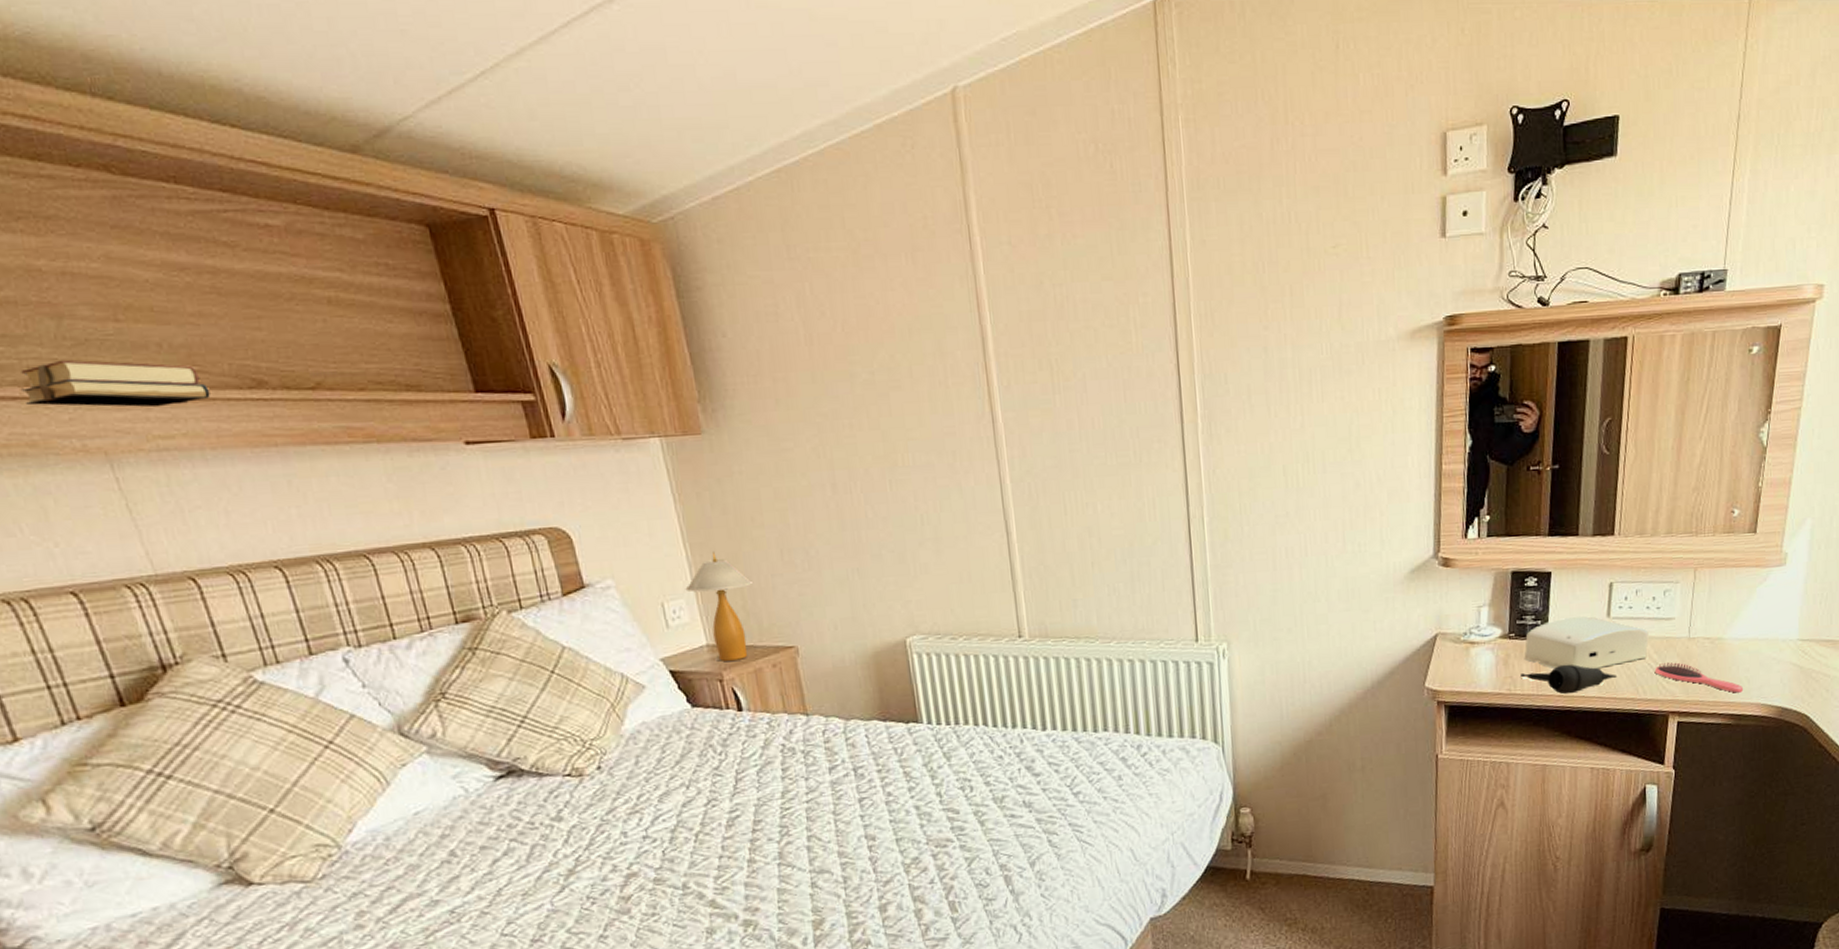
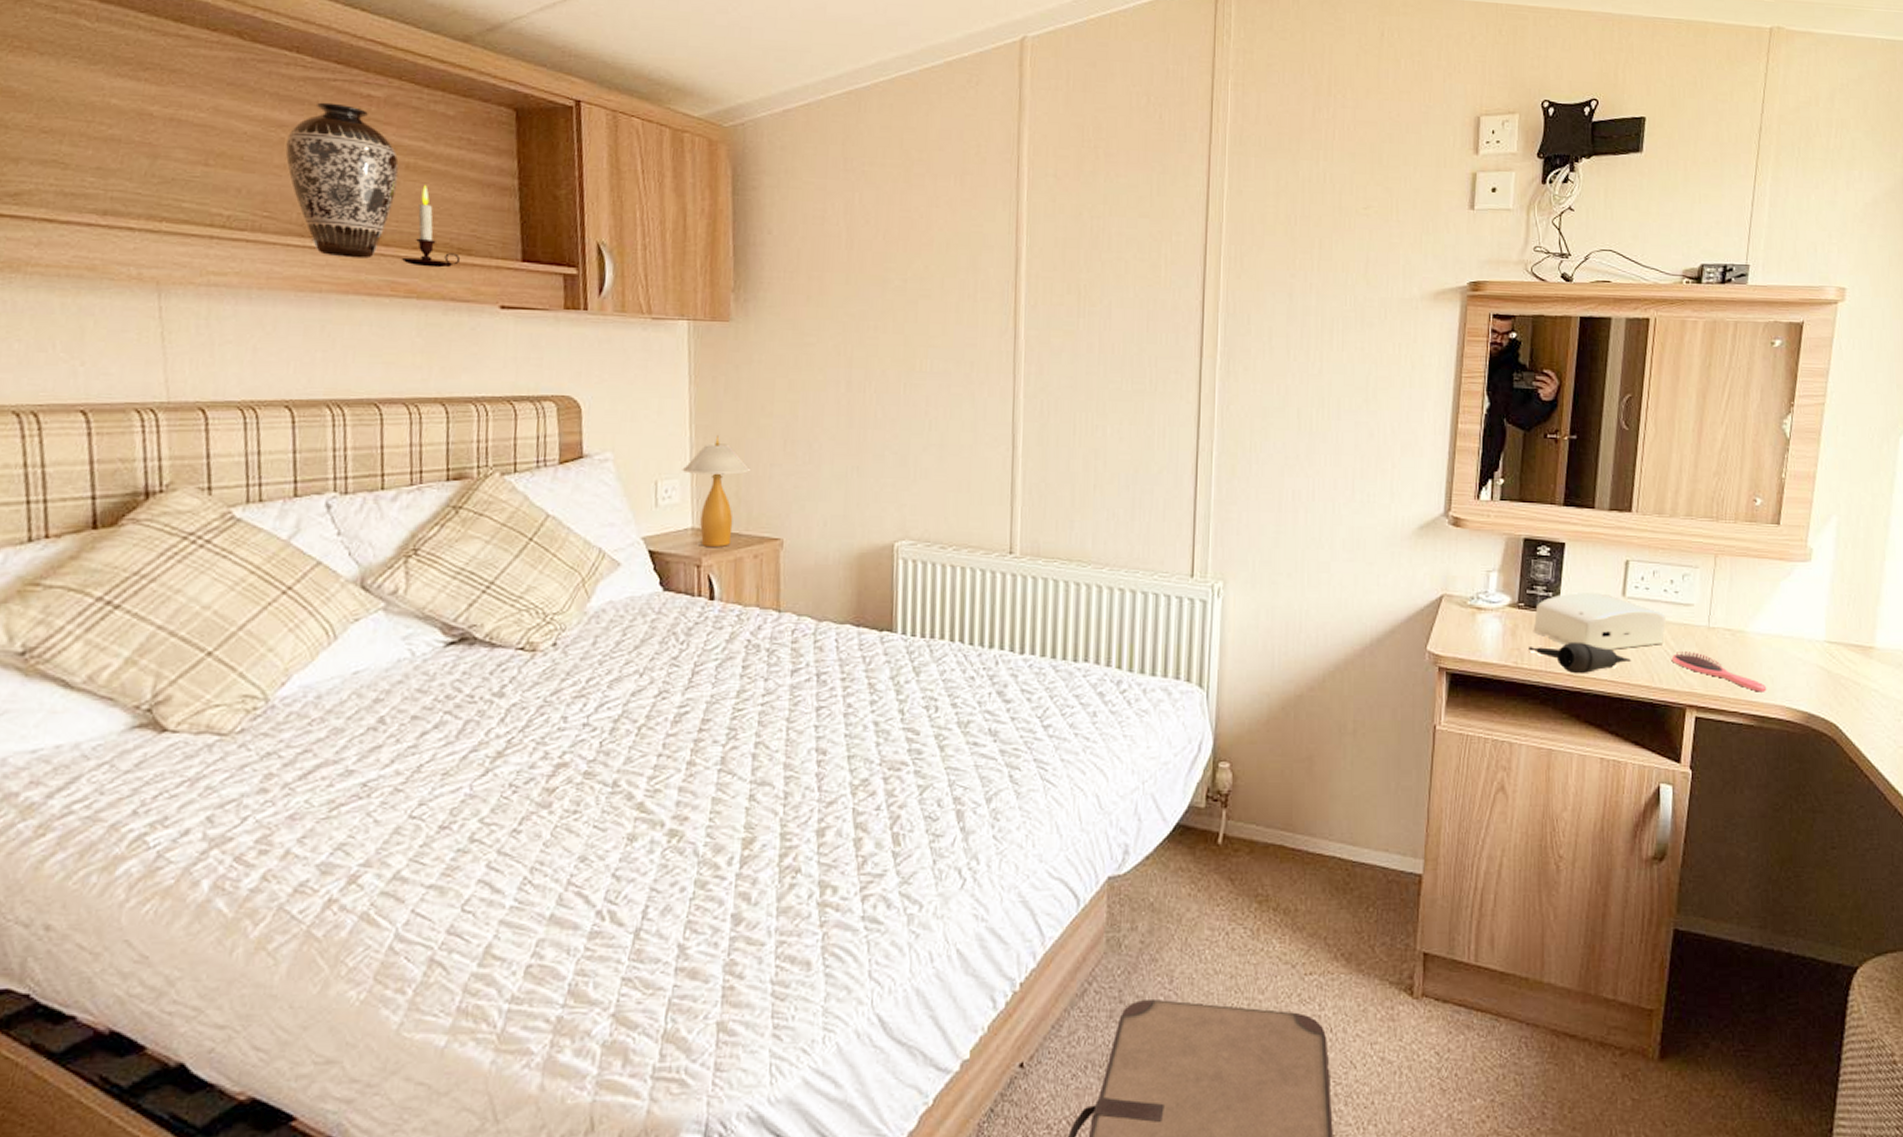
books: present [20,359,211,408] -> none [97,194,273,246]
decorative vase: none [192,237,326,407] -> present [284,102,400,259]
candle: none [349,320,412,409] -> present [401,185,461,268]

